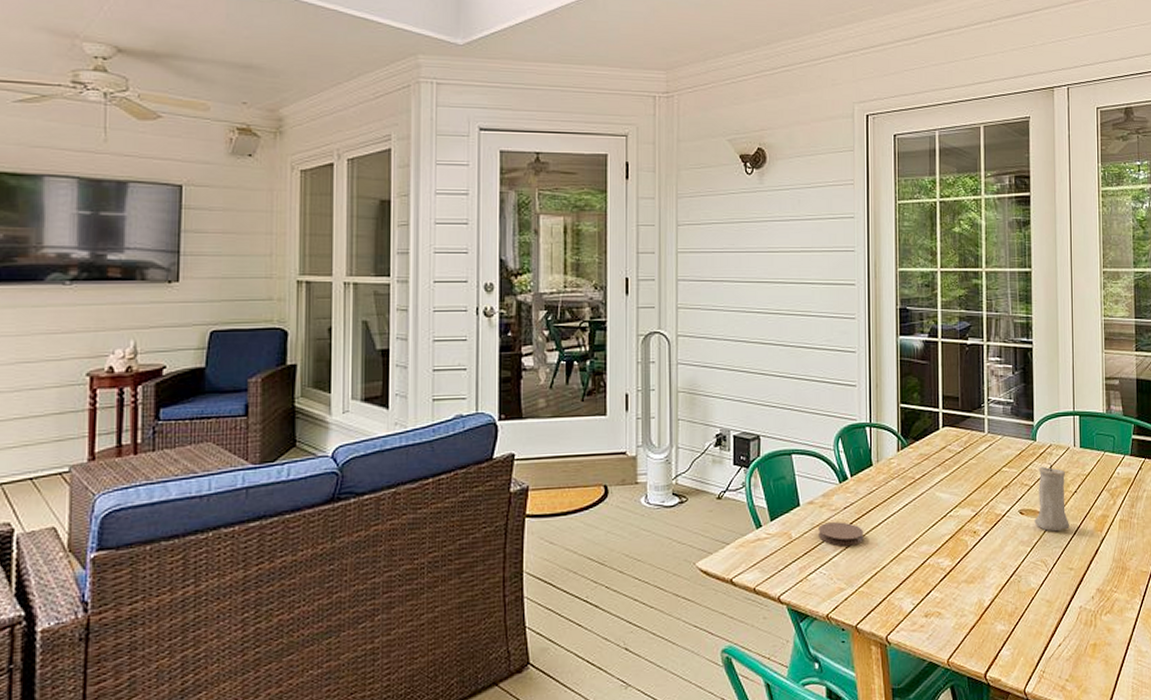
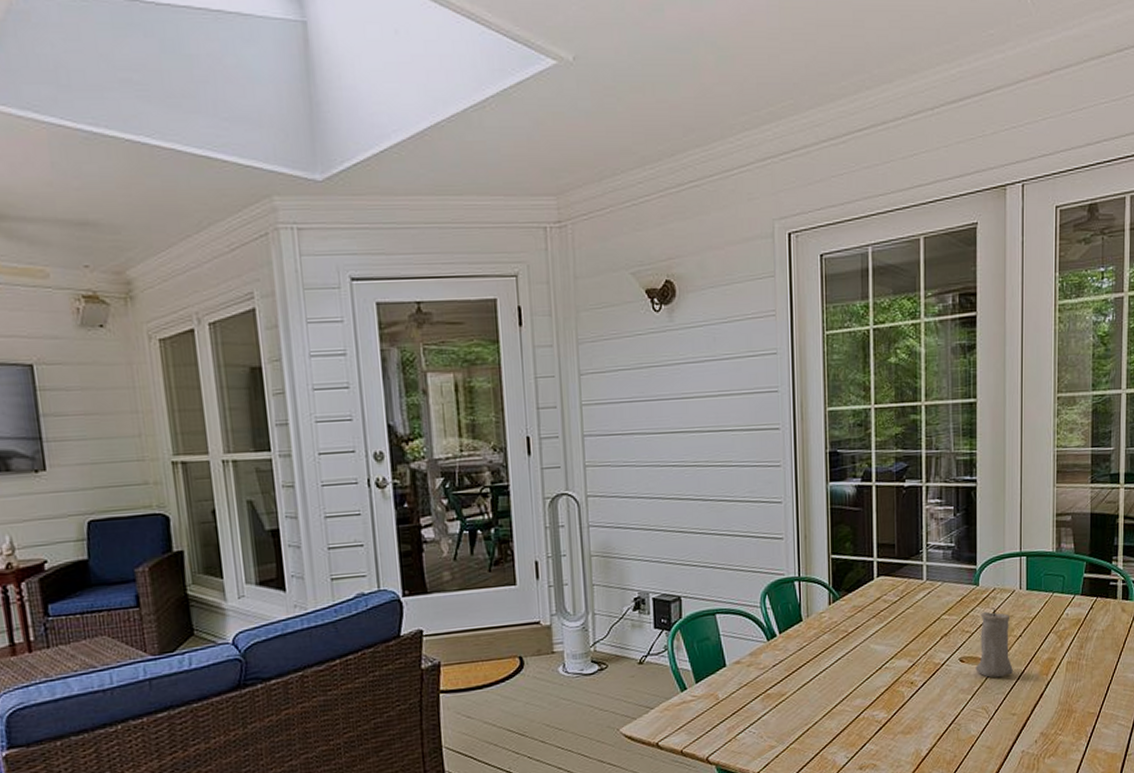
coaster: present [819,522,864,546] -> none [746,680,795,704]

